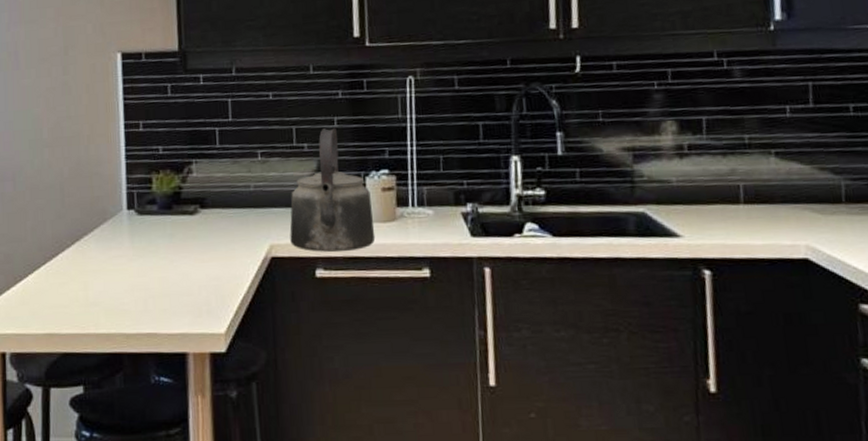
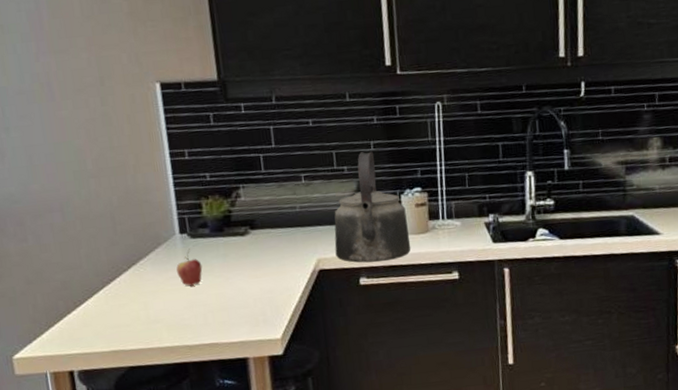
fruit: none [120,226,147,267] -> present [176,248,203,286]

